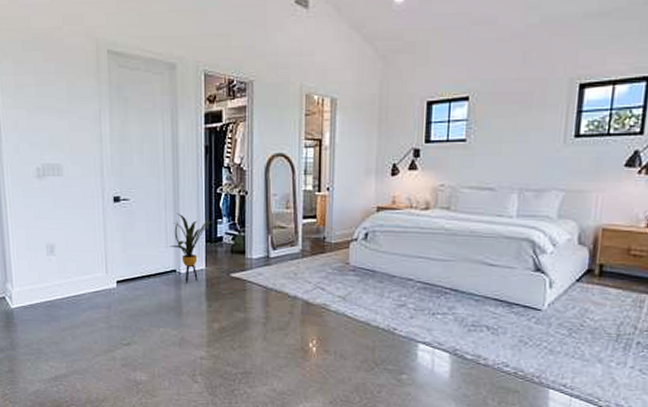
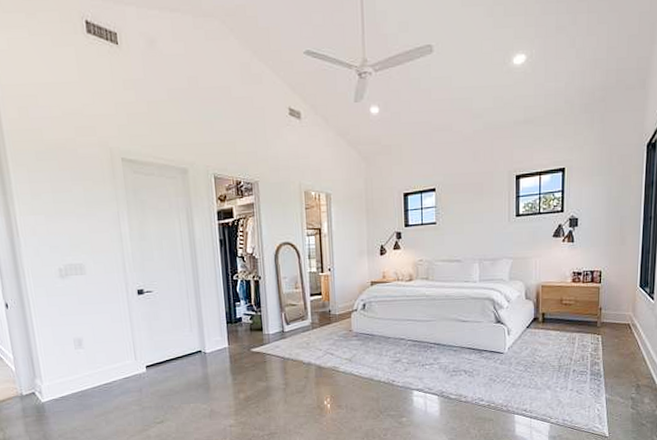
house plant: present [169,213,213,284] -> none [193,300,232,362]

